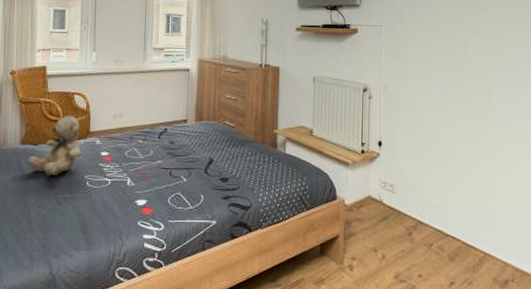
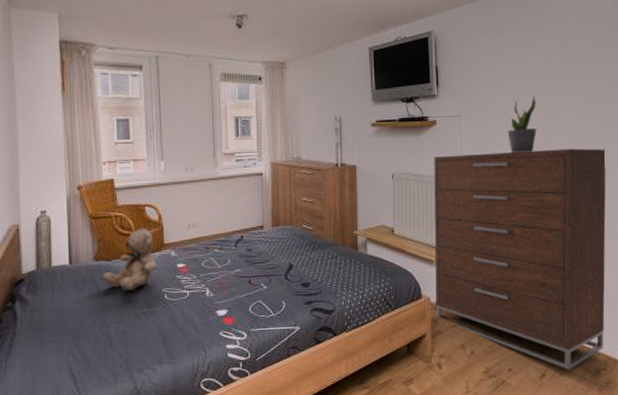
dresser: none [350,62,518,279] -> present [434,148,606,370]
potted plant: none [425,11,453,65] -> present [507,96,537,154]

